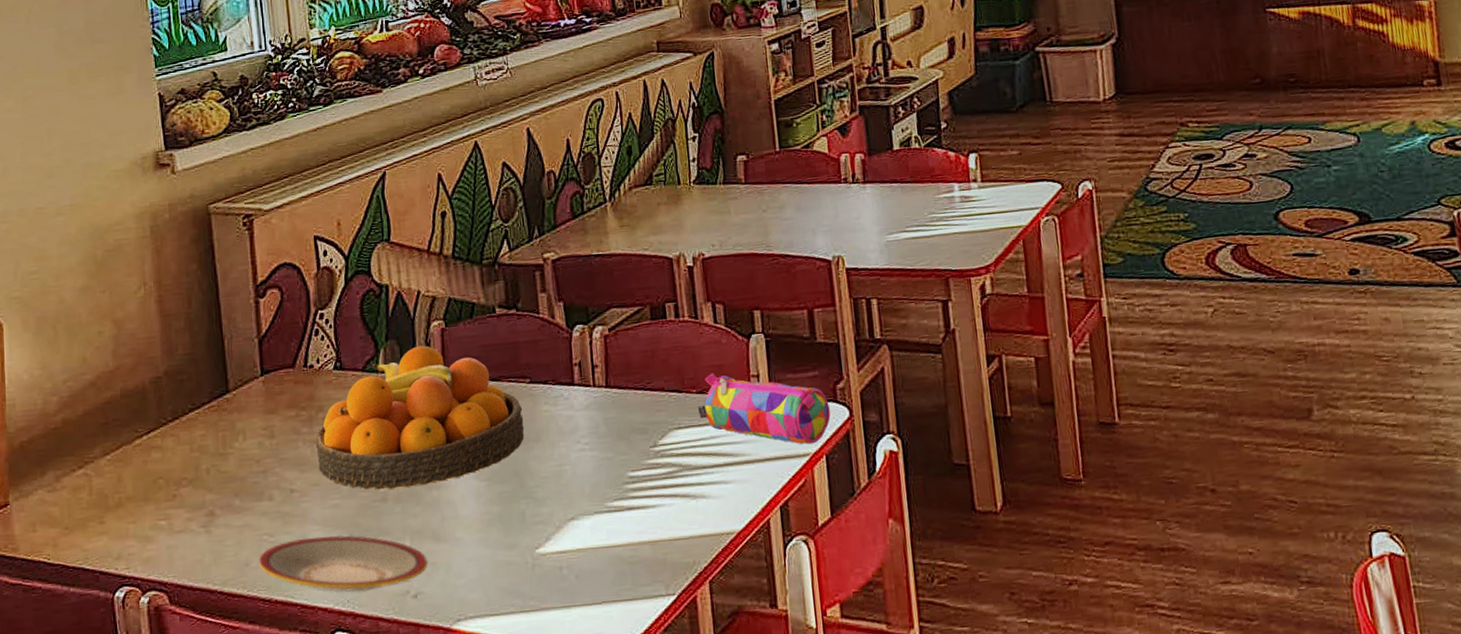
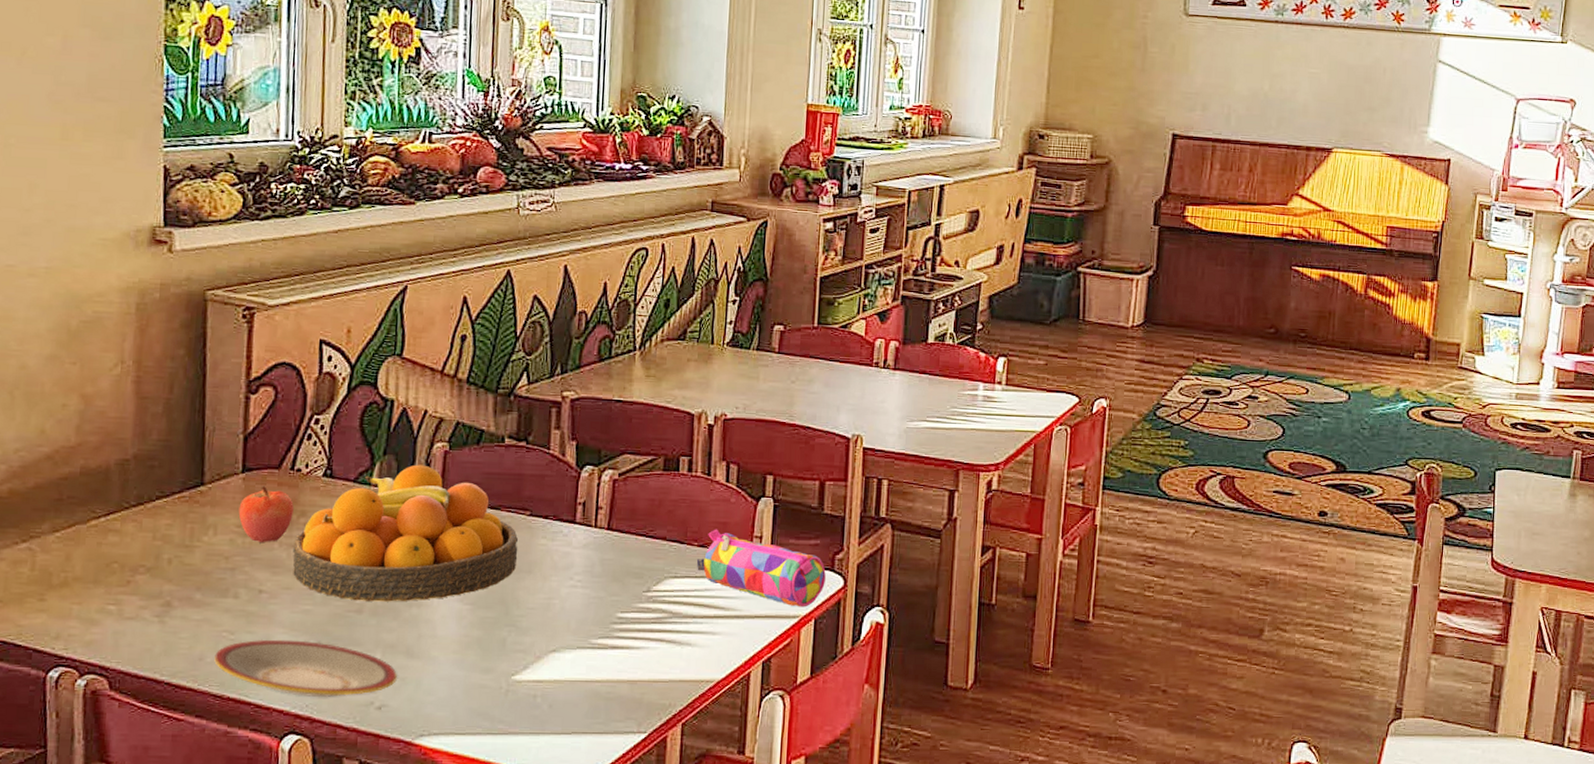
apple: none [262,386,312,443] -> present [238,486,294,543]

